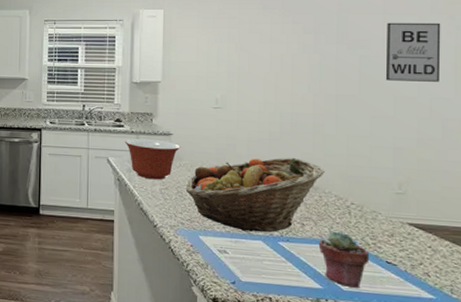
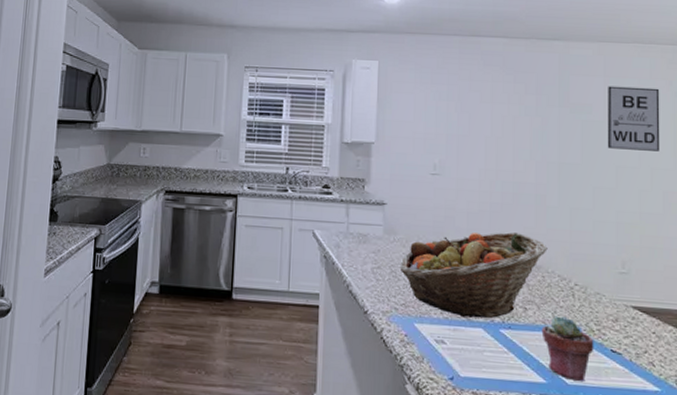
mixing bowl: present [124,139,181,180] -> none [332,208,395,258]

